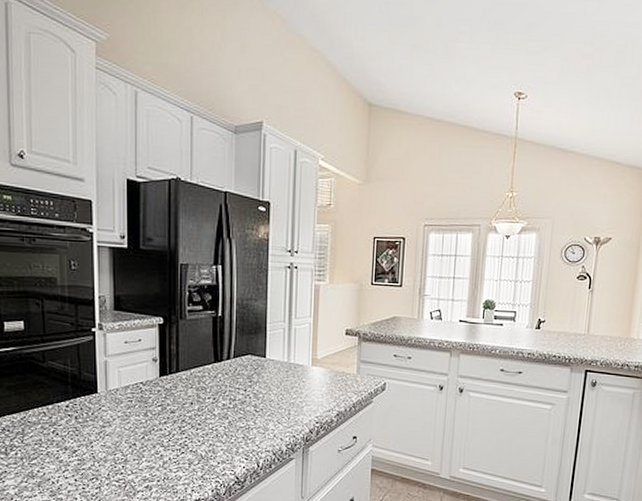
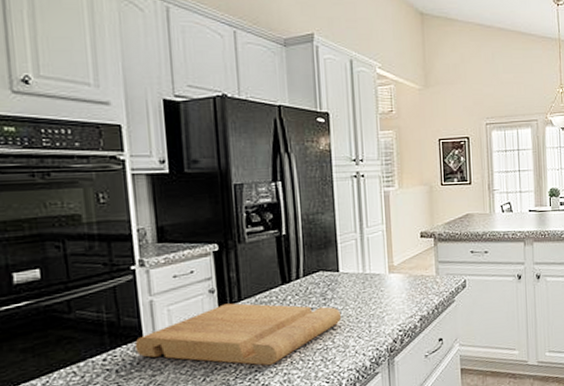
cutting board: none [91,373,265,435] -> present [134,303,342,366]

